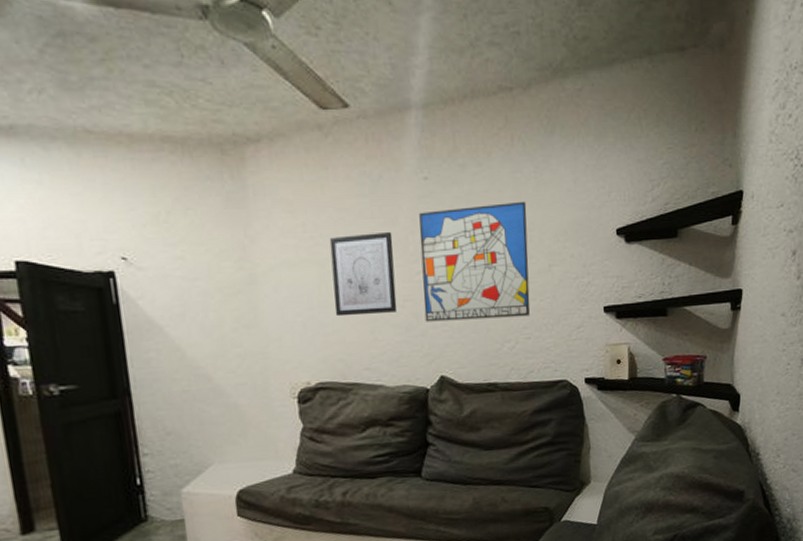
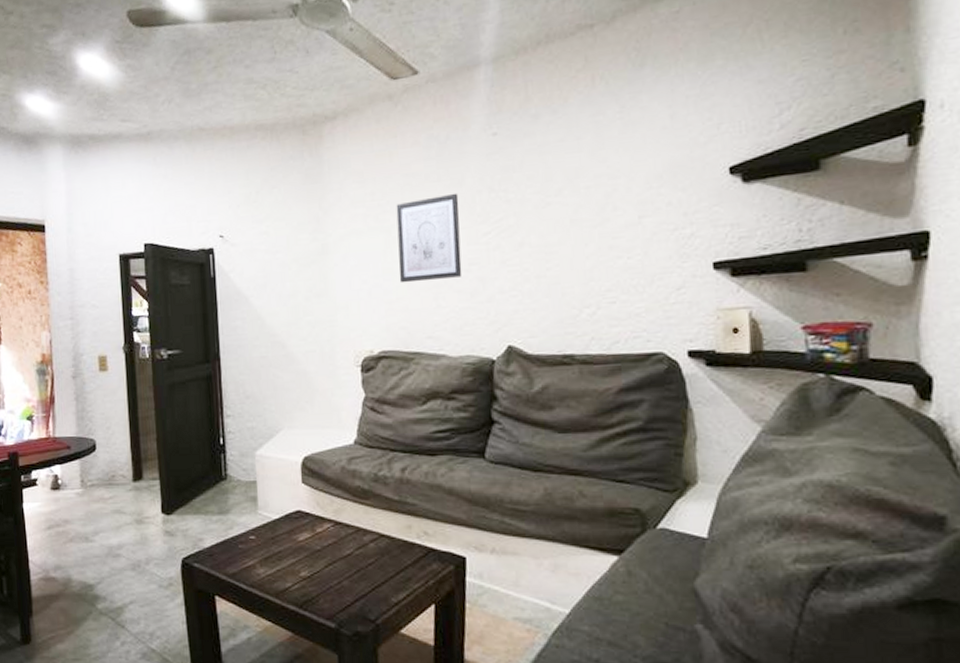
wall art: present [419,201,530,322] -> none [487,146,615,287]

